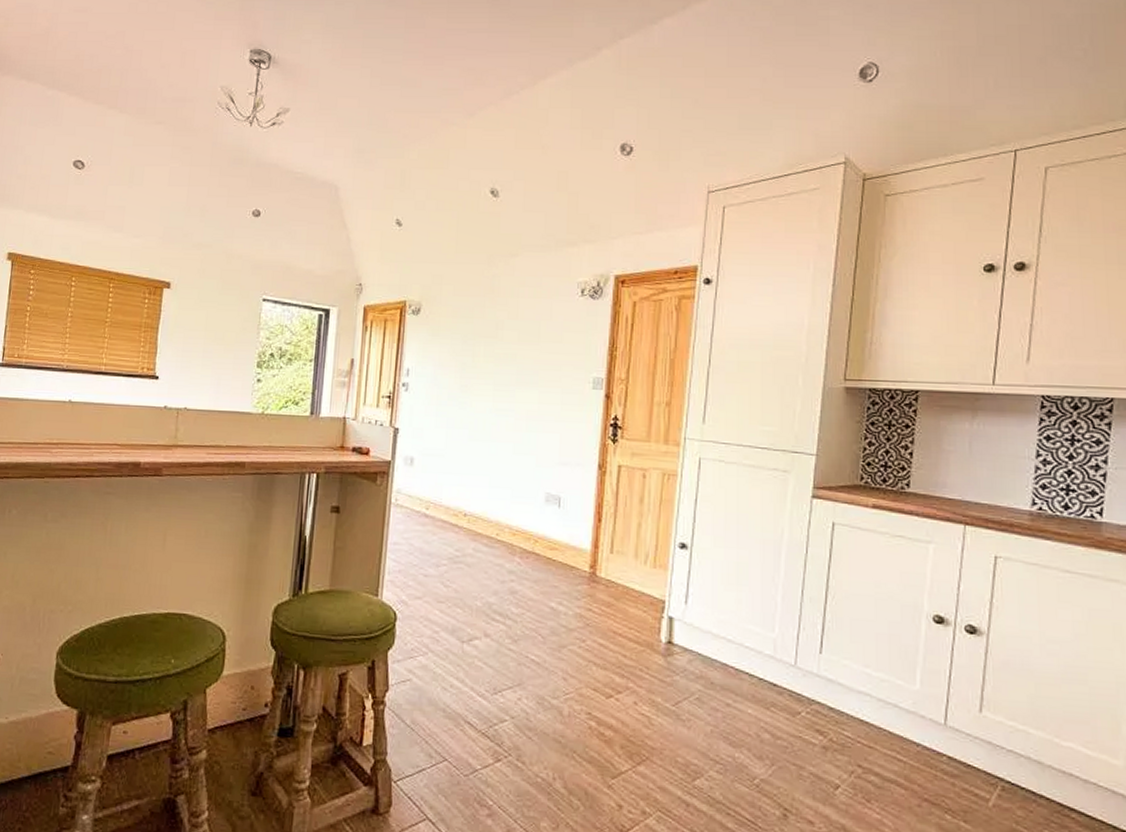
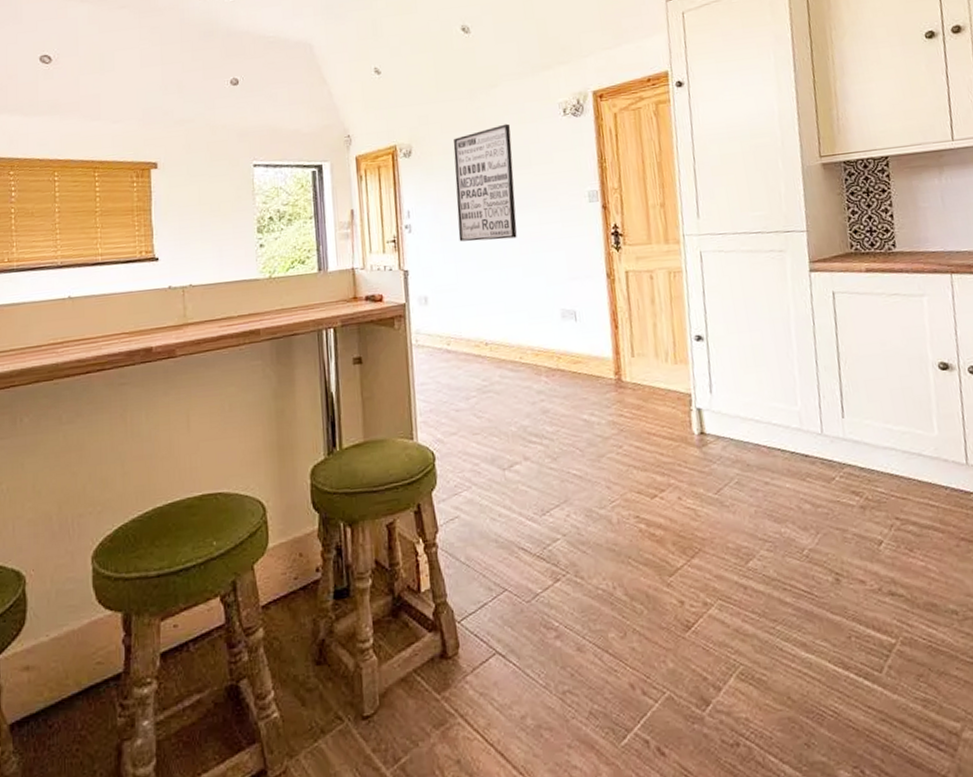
wall art: none [454,295,525,413] -> present [453,123,517,242]

